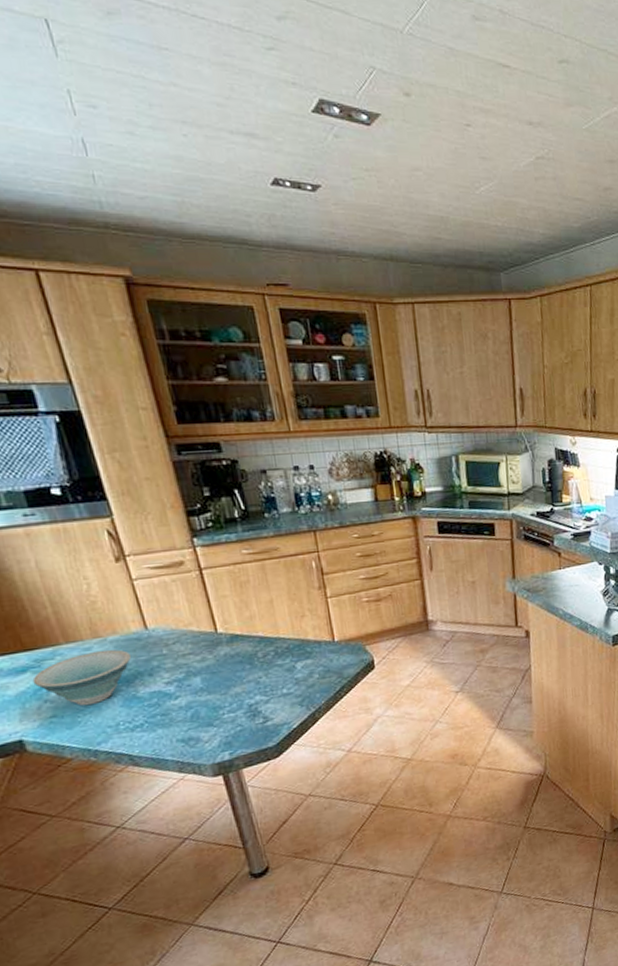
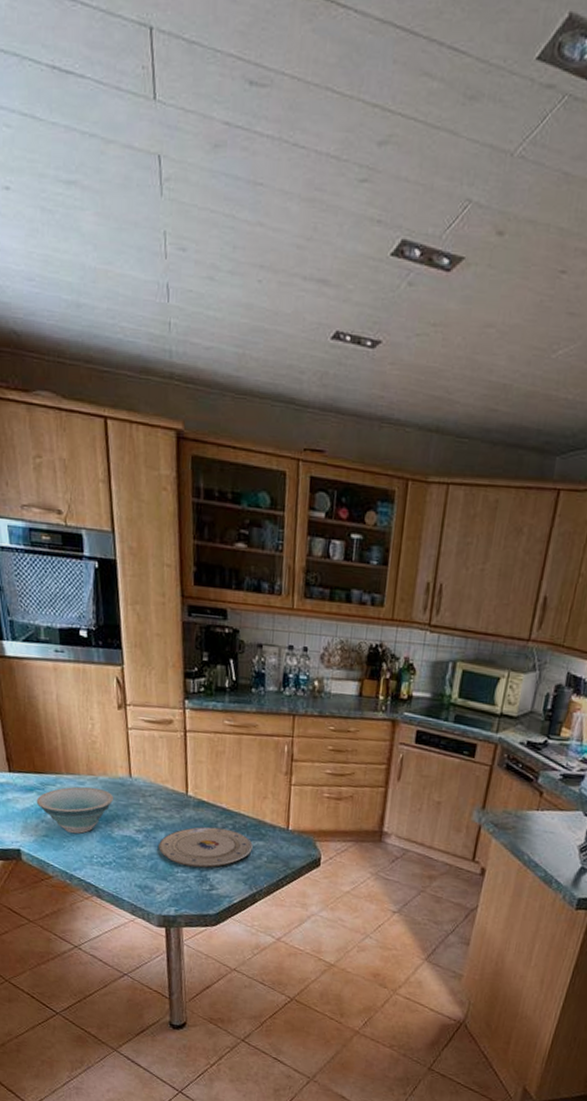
plate: none [195,656,301,706] -> present [159,826,253,868]

